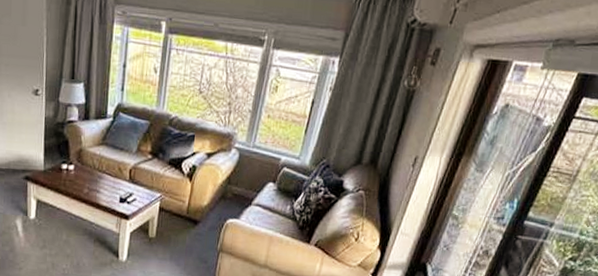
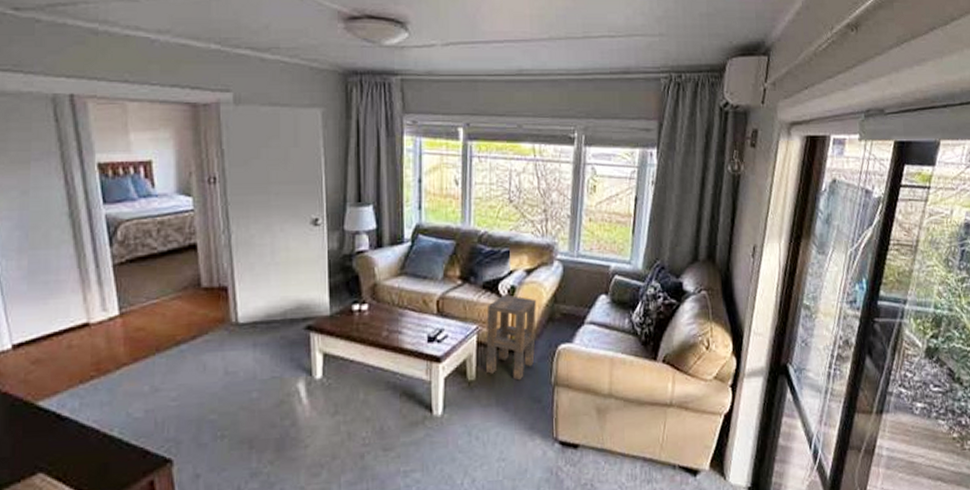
side table: none [165,171,212,243] -> present [486,294,536,381]

